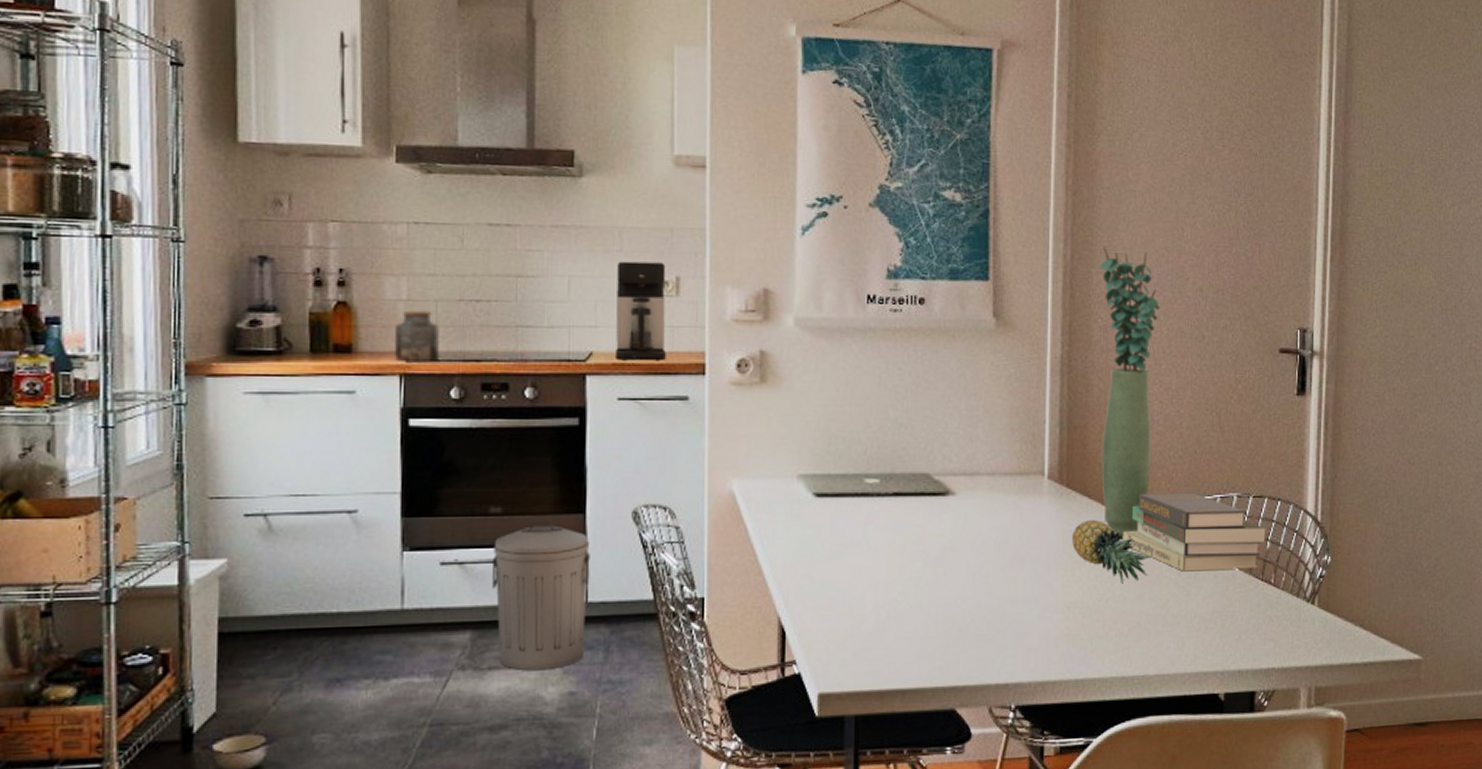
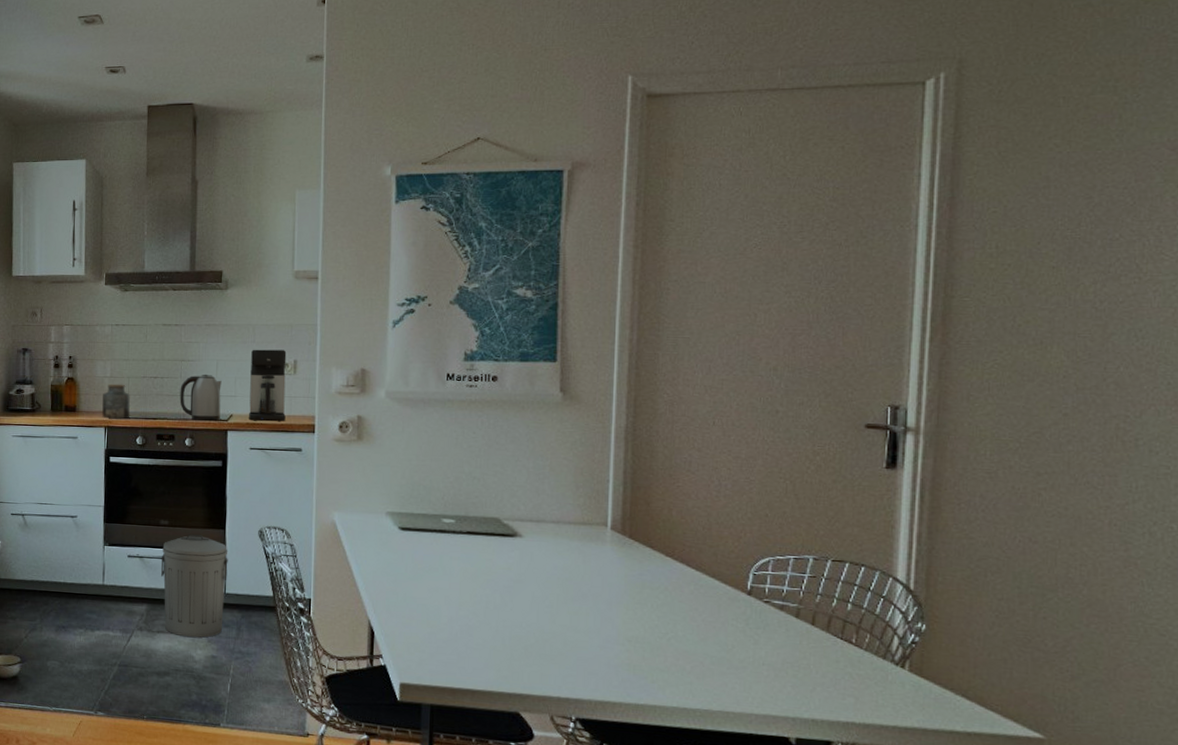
kettle: none [515,295,576,362] -> present [179,374,222,421]
fruit: present [1072,520,1154,584] -> none [634,568,719,627]
vase: present [1100,246,1161,538] -> none [665,332,731,586]
books: present [1123,492,1266,572] -> none [686,549,847,627]

